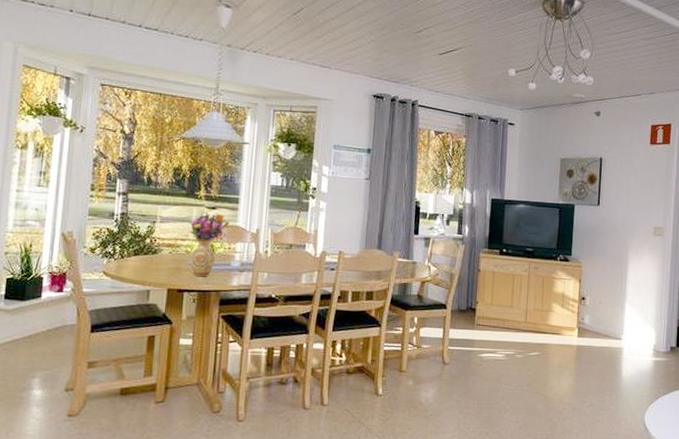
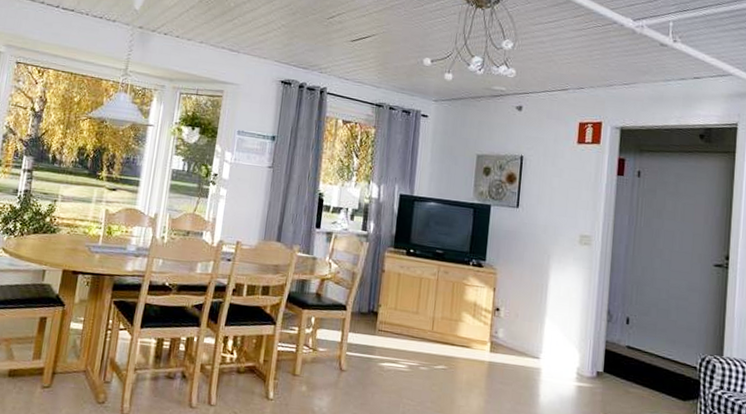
flower arrangement: present [187,210,230,277] -> none [86,191,129,260]

